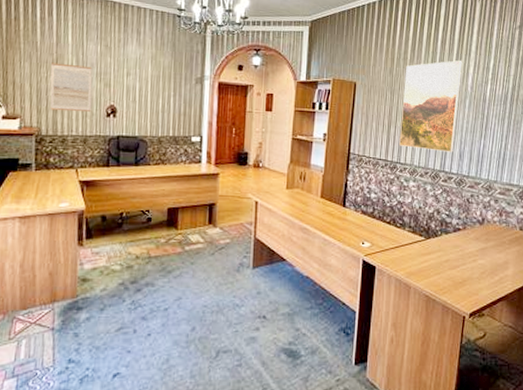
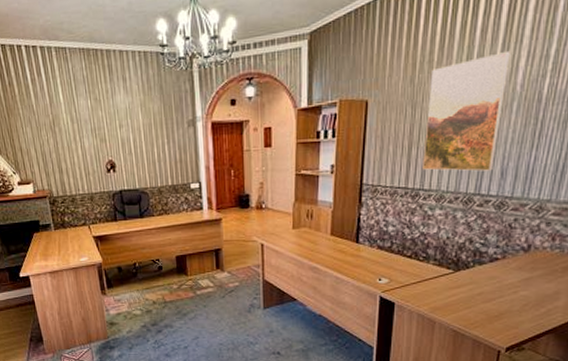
wall art: present [50,62,92,113] -> none [48,123,93,172]

